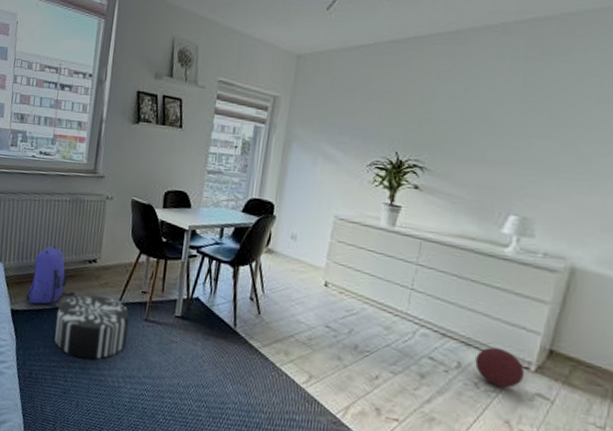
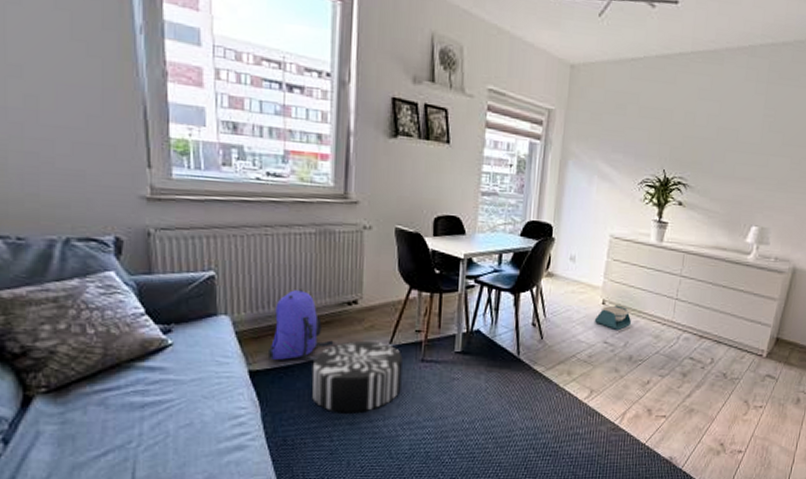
pet bowl: none [315,288,357,315] -> present [594,305,631,330]
ball: present [475,347,525,388] -> none [724,341,760,375]

